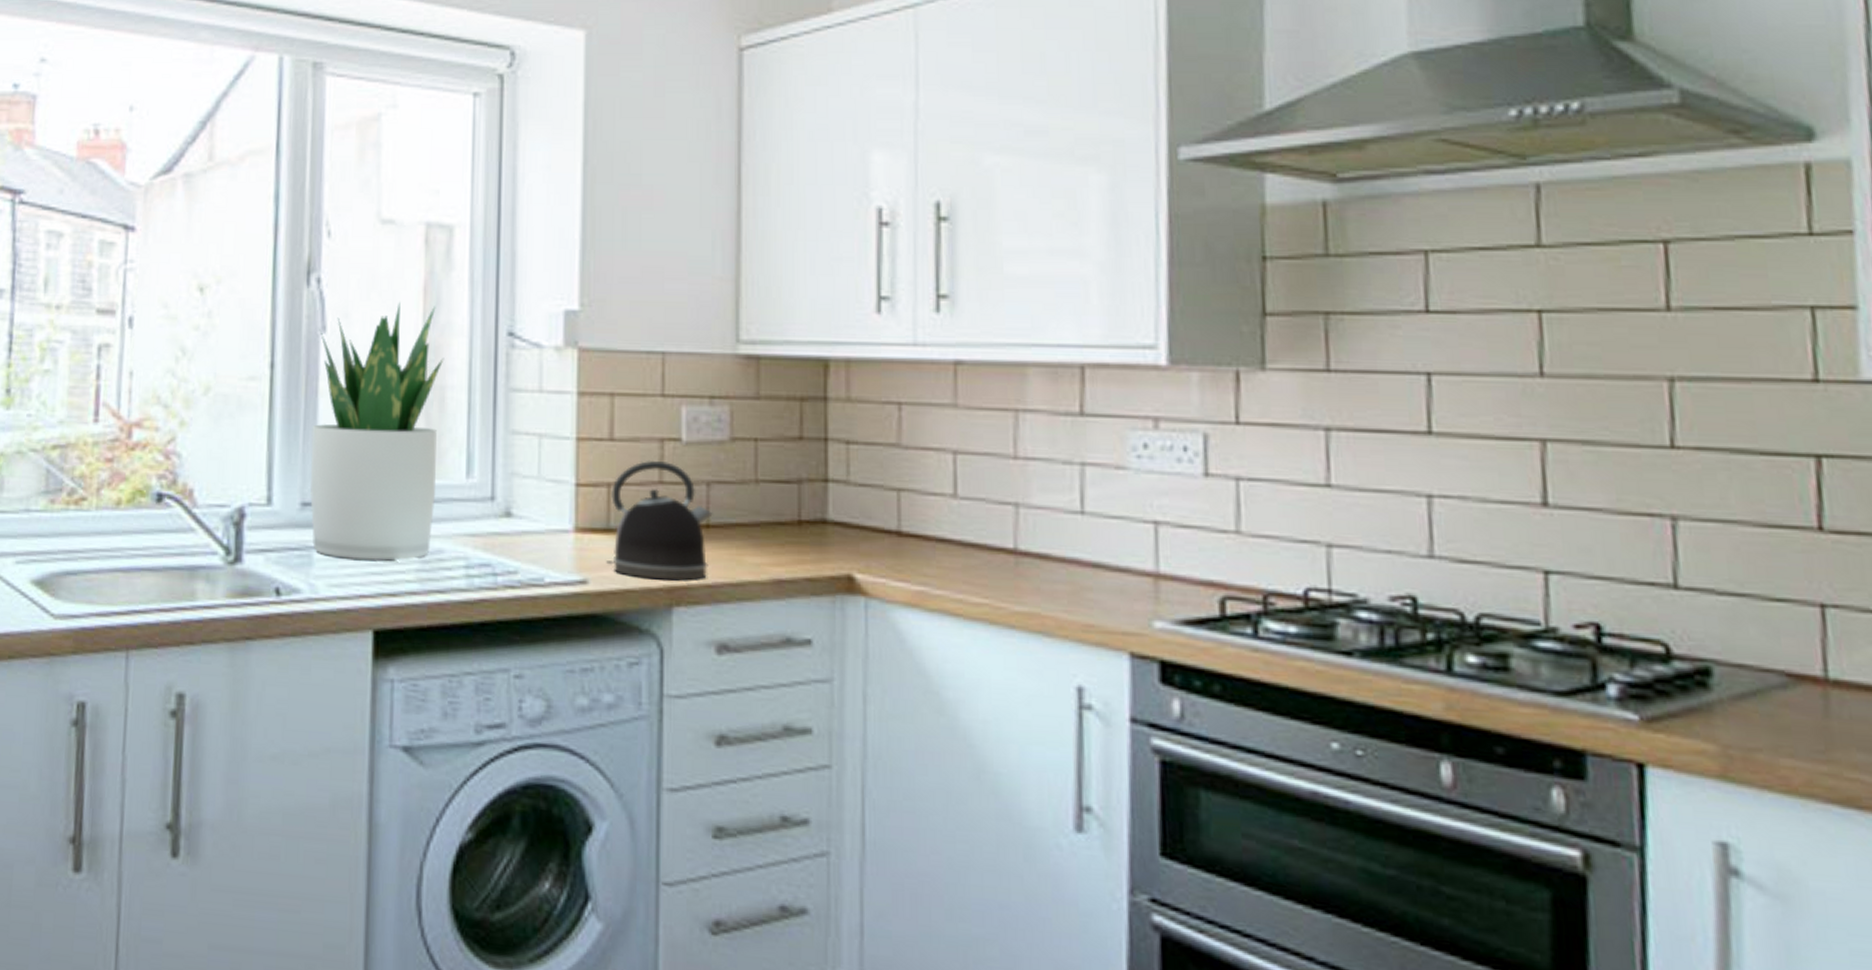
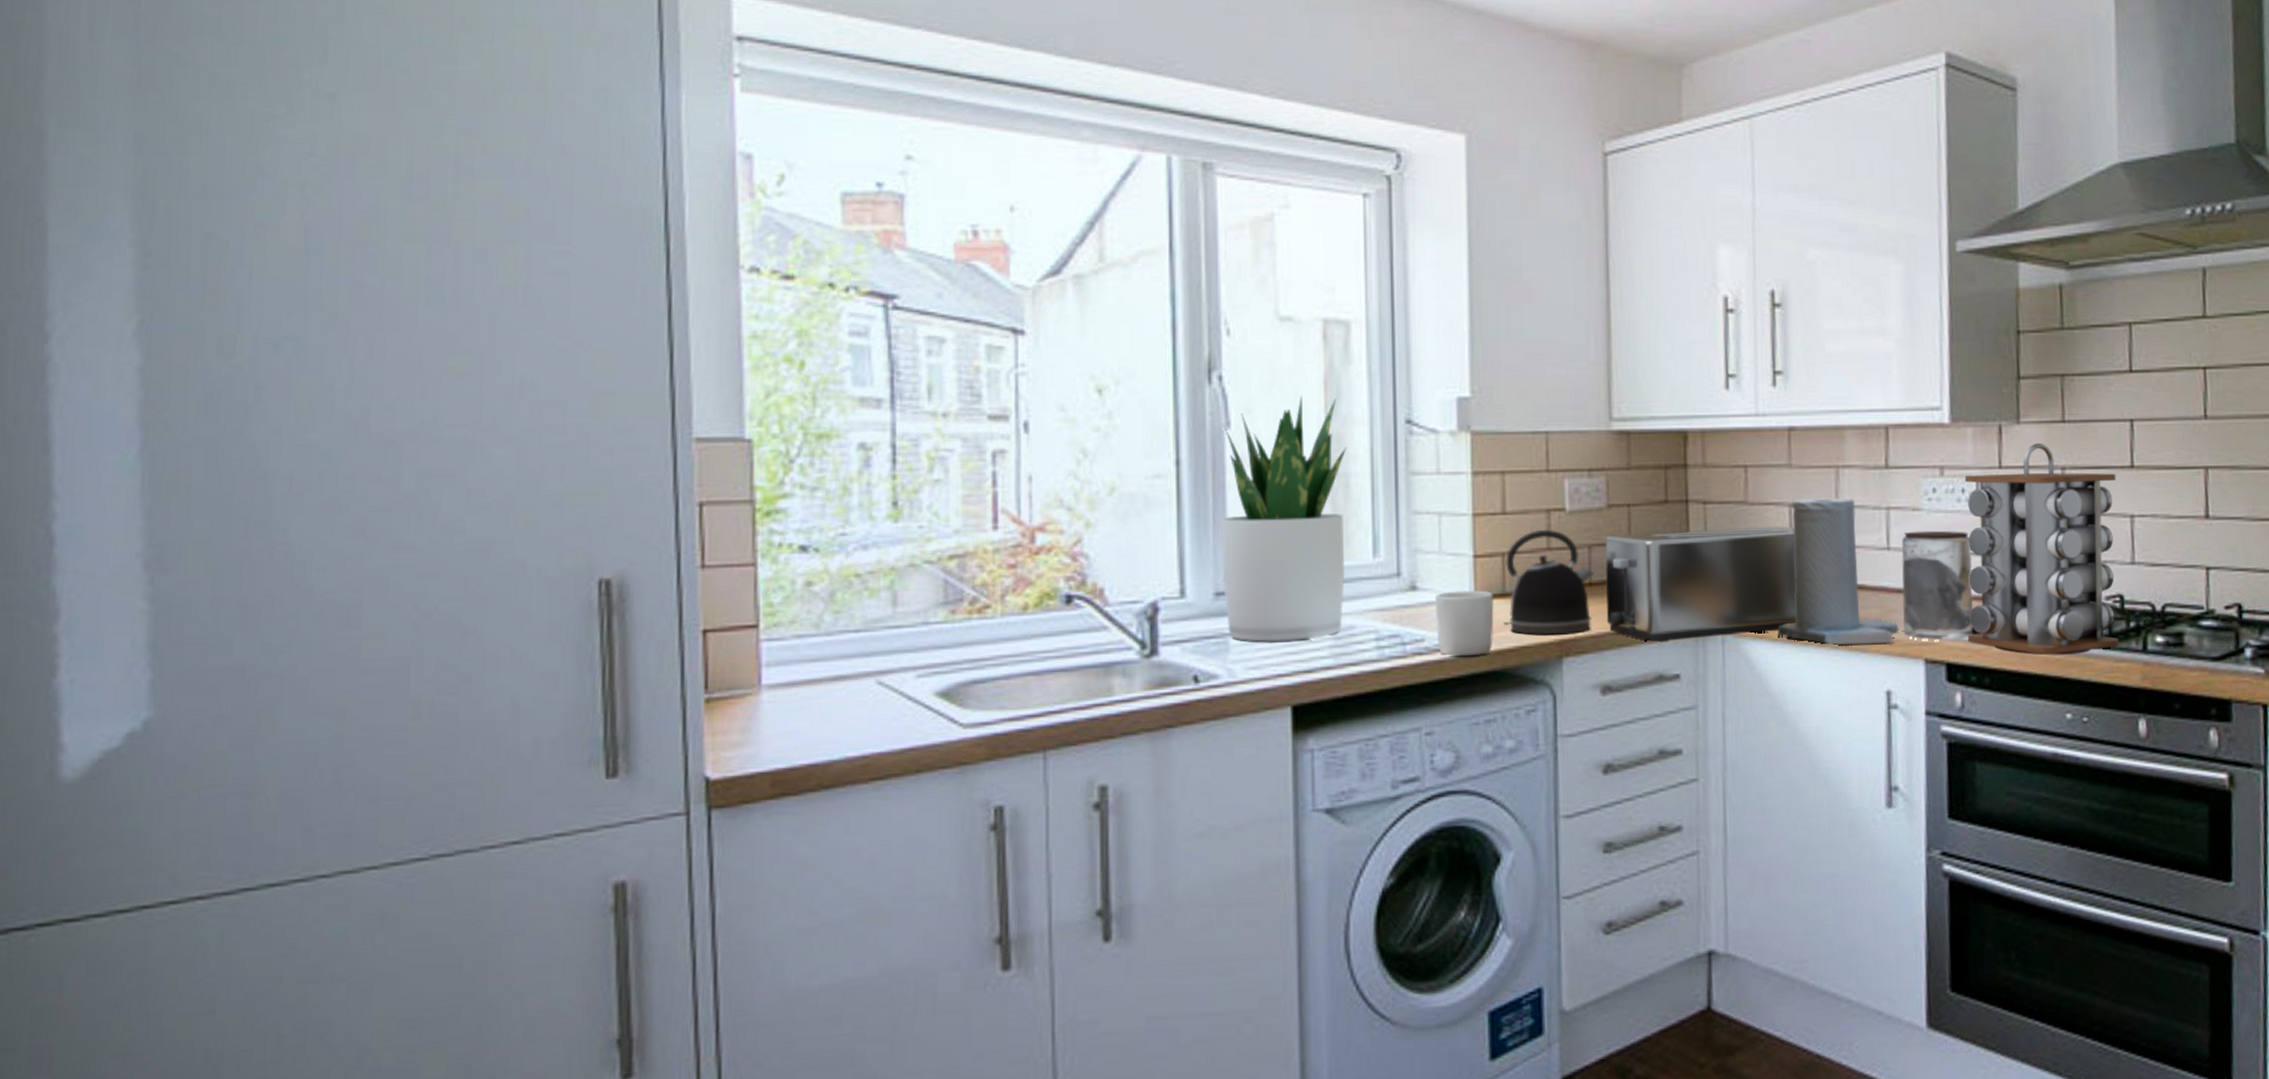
mug: none [530,521,596,596] -> present [1434,590,1494,657]
toaster: none [725,472,961,601] -> present [1605,526,1797,643]
paper towel: none [935,445,1096,629] -> present [1777,497,1899,646]
jar: none [1099,494,1198,633] -> present [1901,530,1974,641]
spice rack: none [1187,395,1410,668] -> present [1964,443,2119,656]

